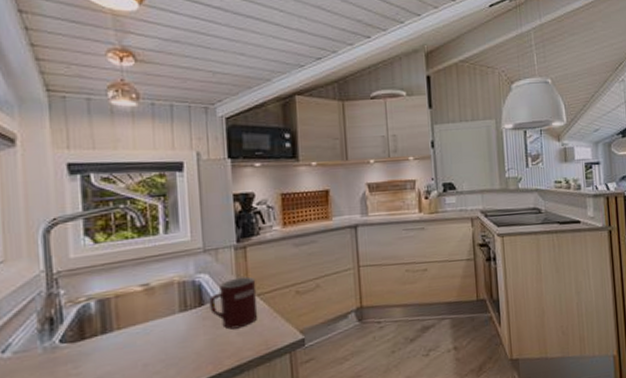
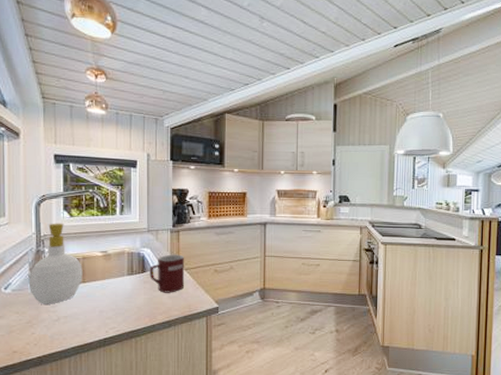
soap bottle: none [37,253,117,367] -> present [28,223,83,304]

